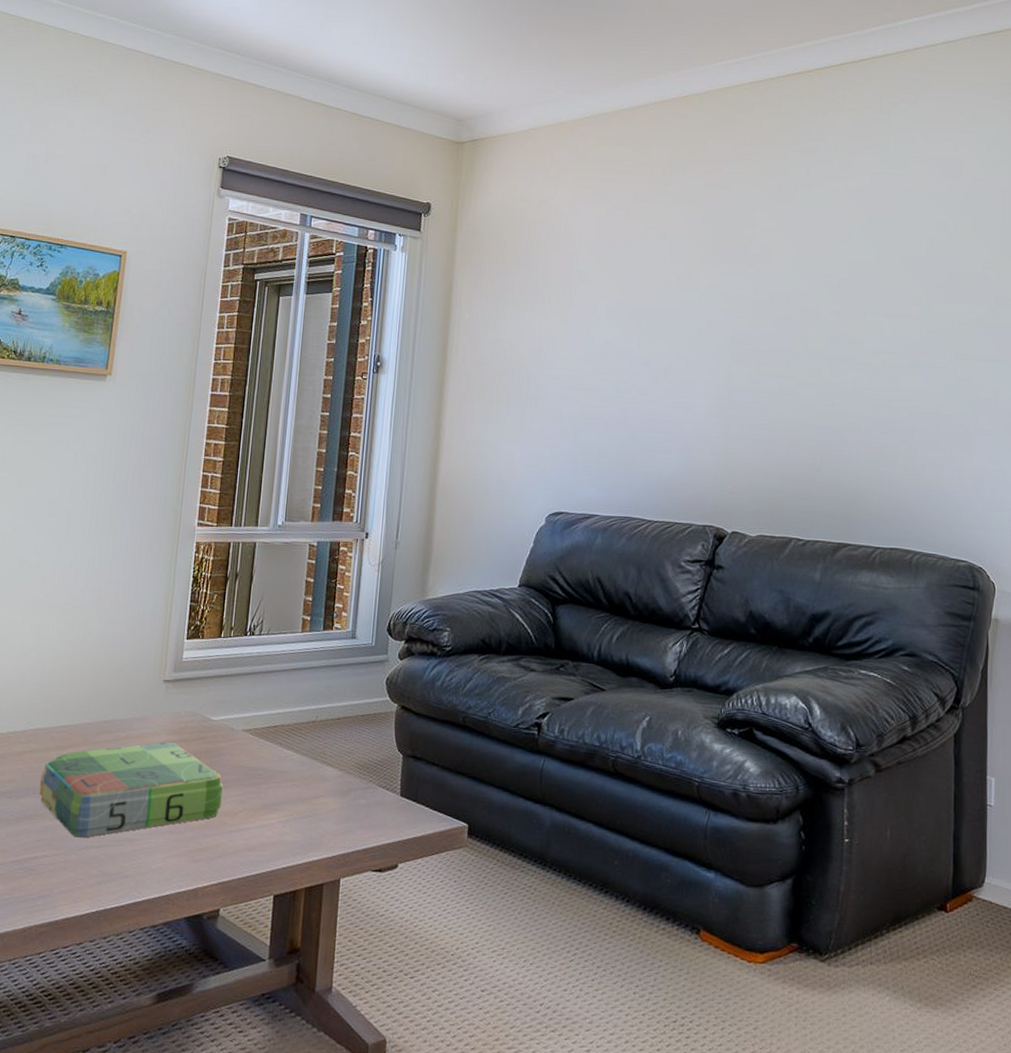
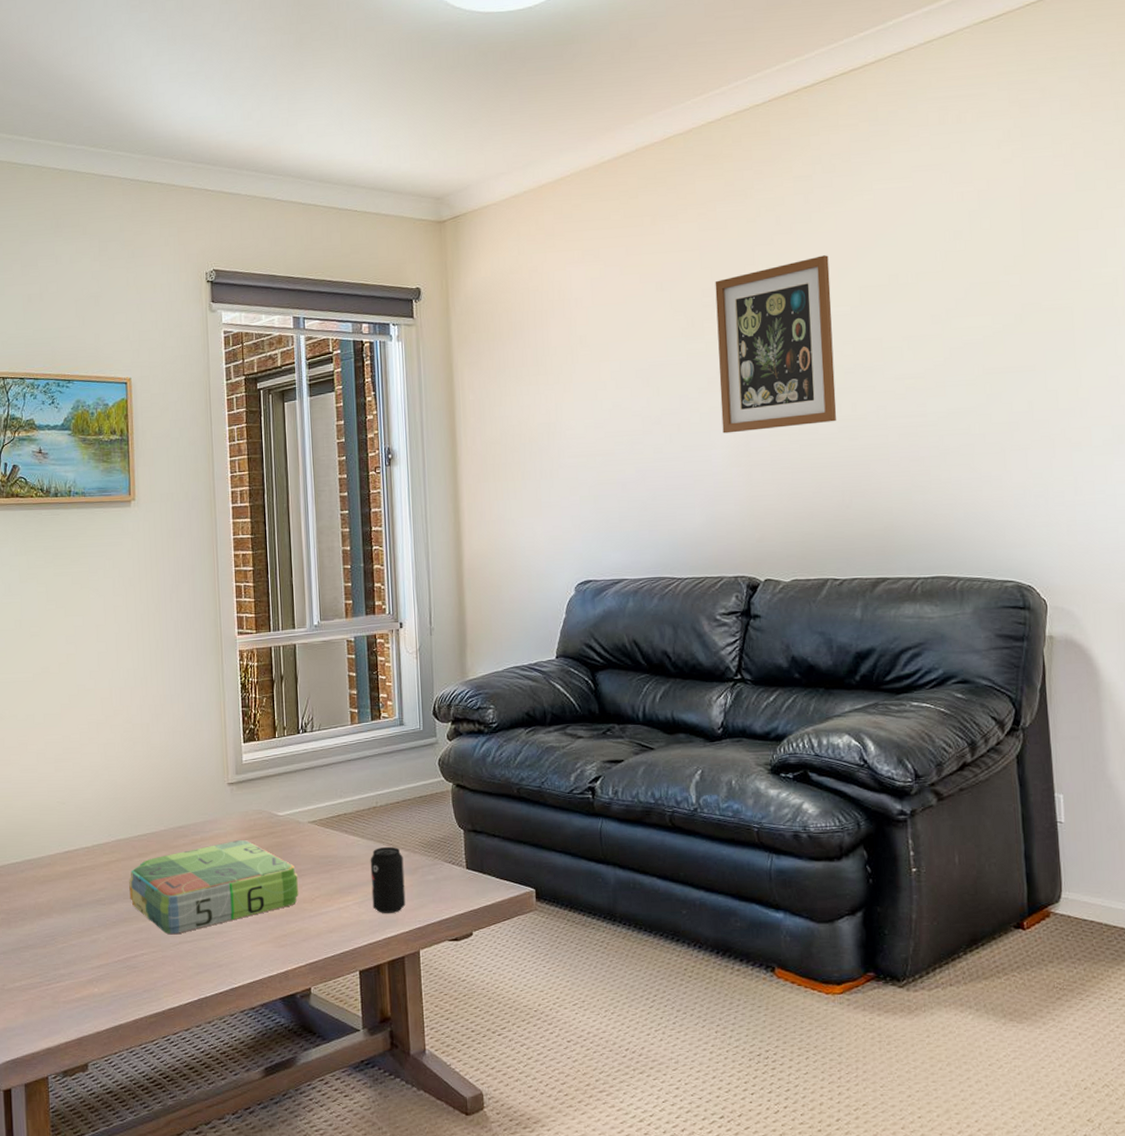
beverage can: none [297,764,337,836] -> present [370,846,406,913]
wall art: none [706,226,823,386] -> present [715,255,837,434]

